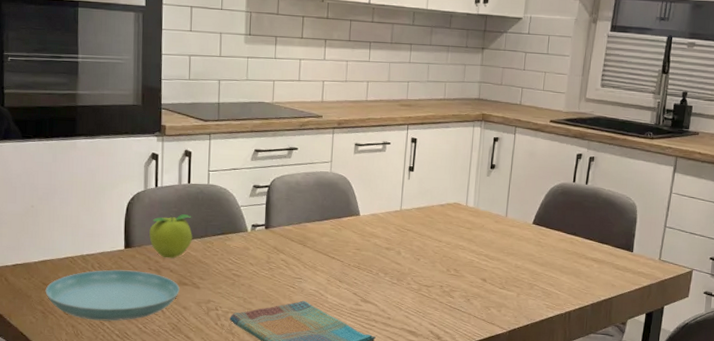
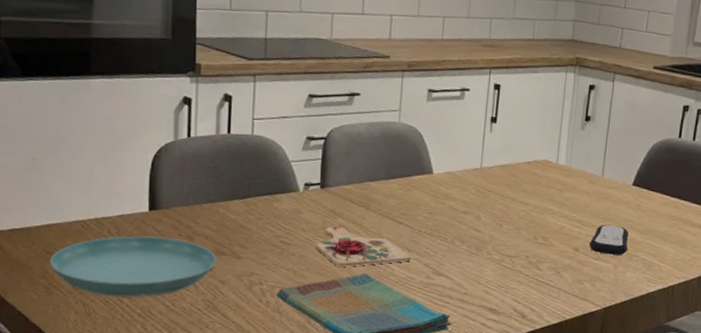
fruit: present [149,214,192,259] -> none [179,169,232,223]
cutting board: none [261,261,342,295] -> present [315,226,411,267]
remote control: none [495,258,530,285] -> present [589,224,629,255]

